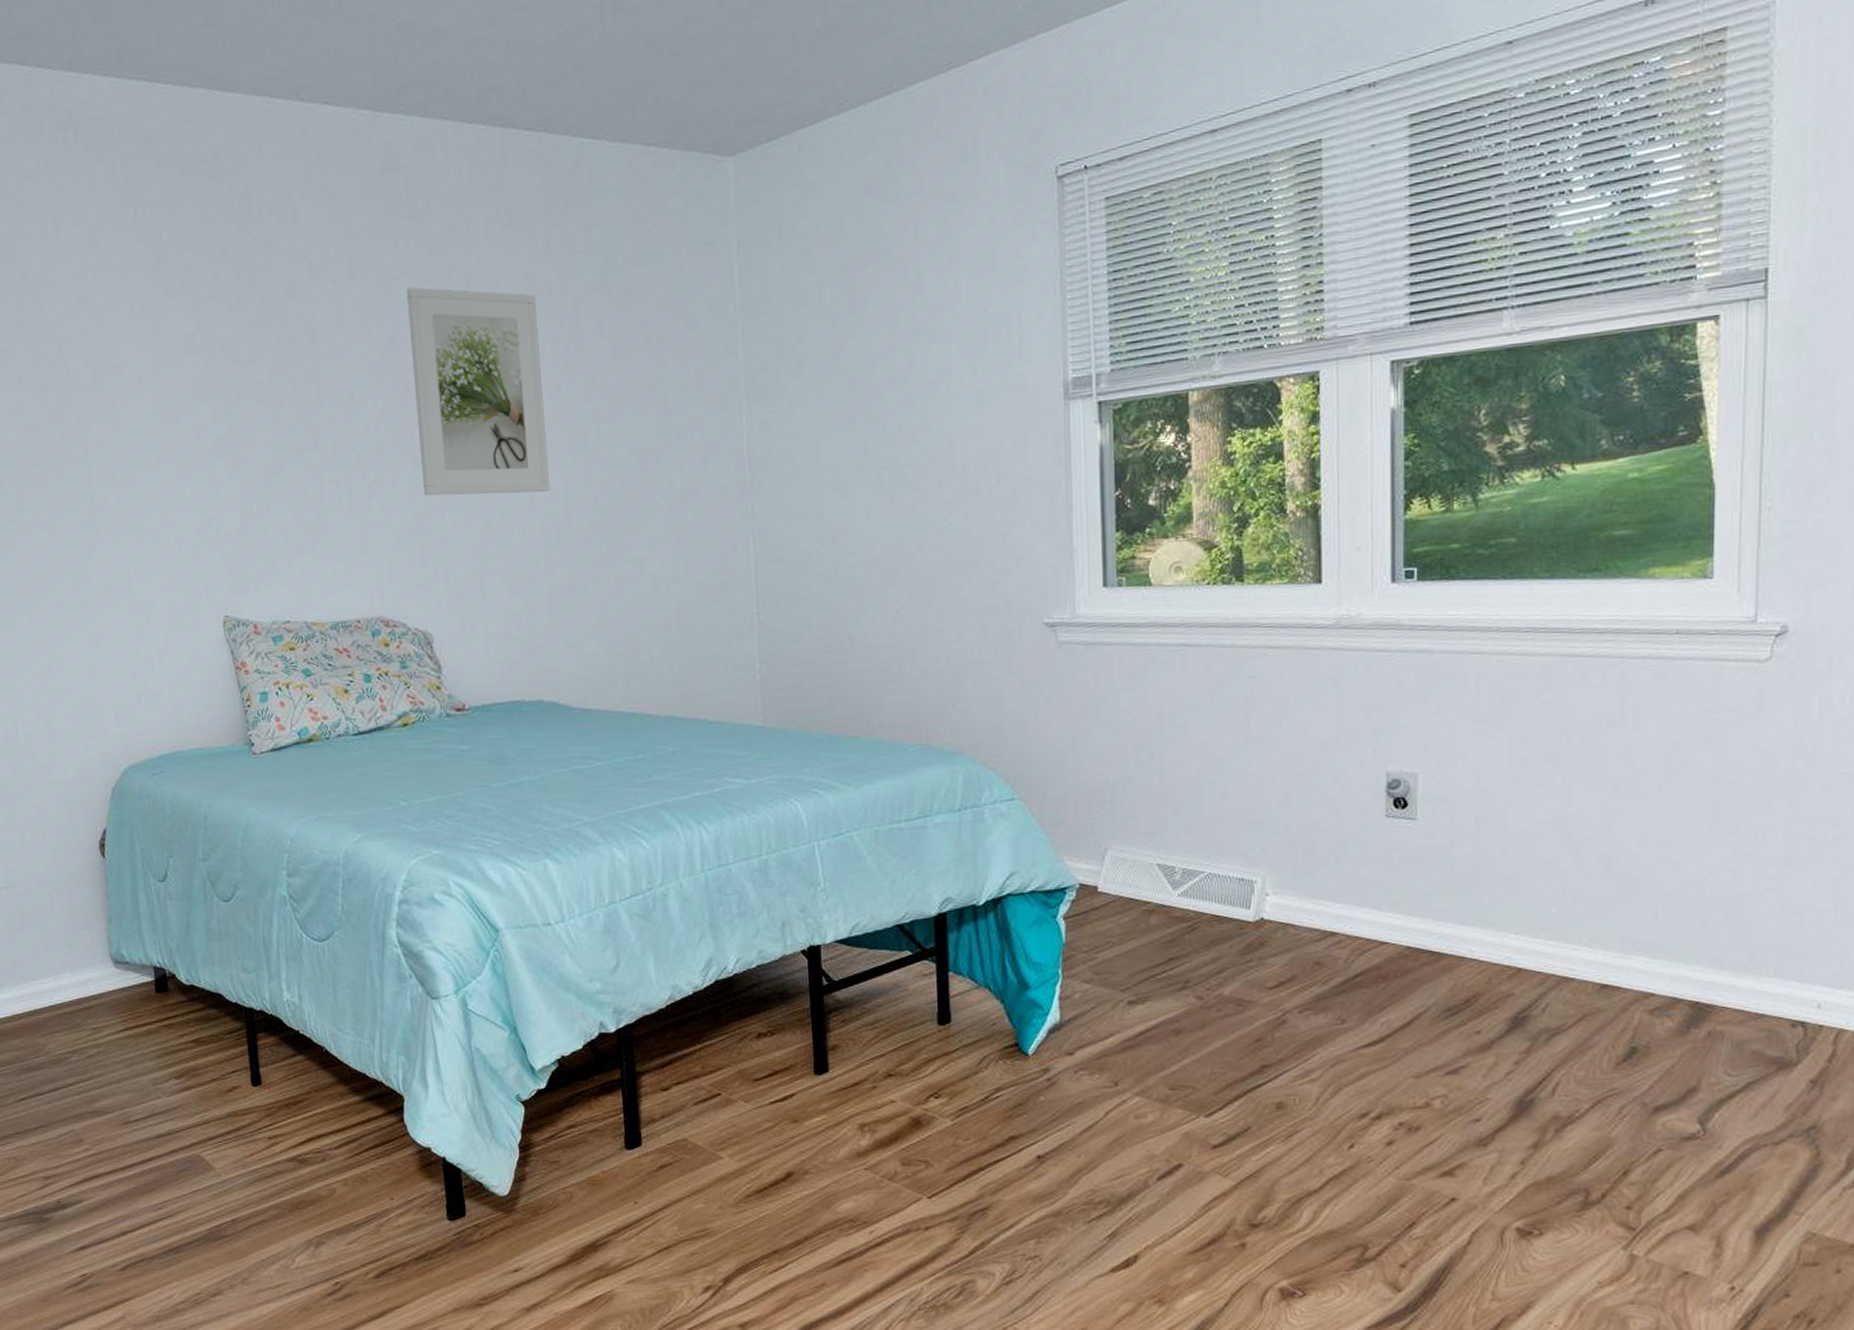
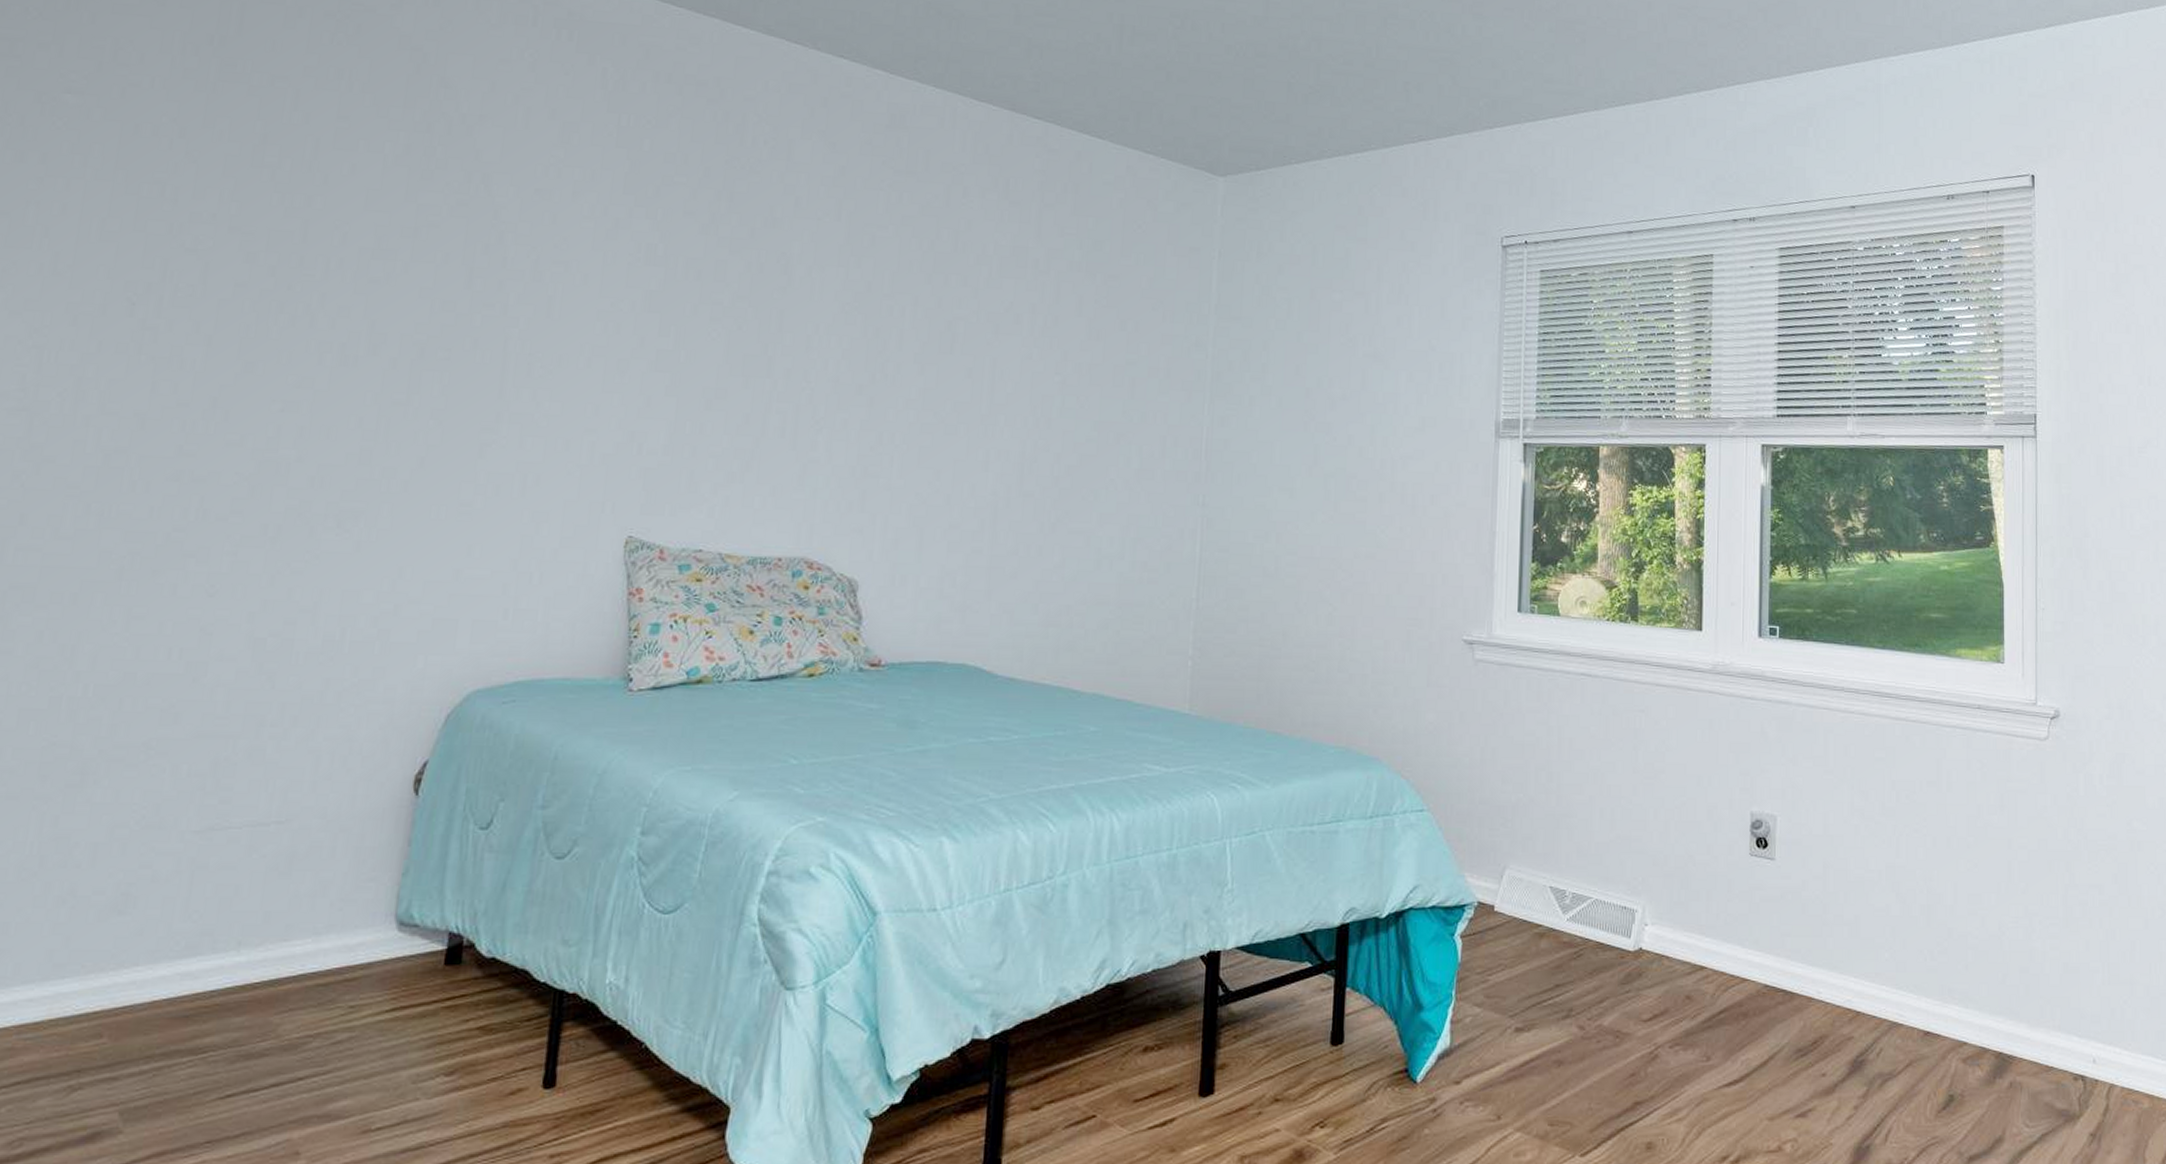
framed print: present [406,287,550,496] -> none [874,238,1020,454]

